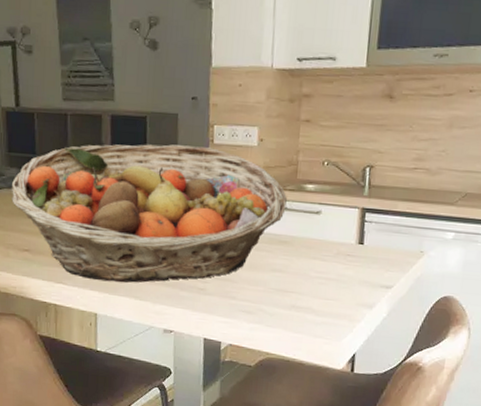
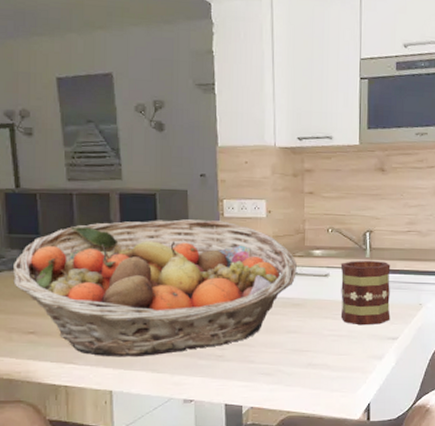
mug: none [331,198,391,271] -> present [340,260,391,326]

